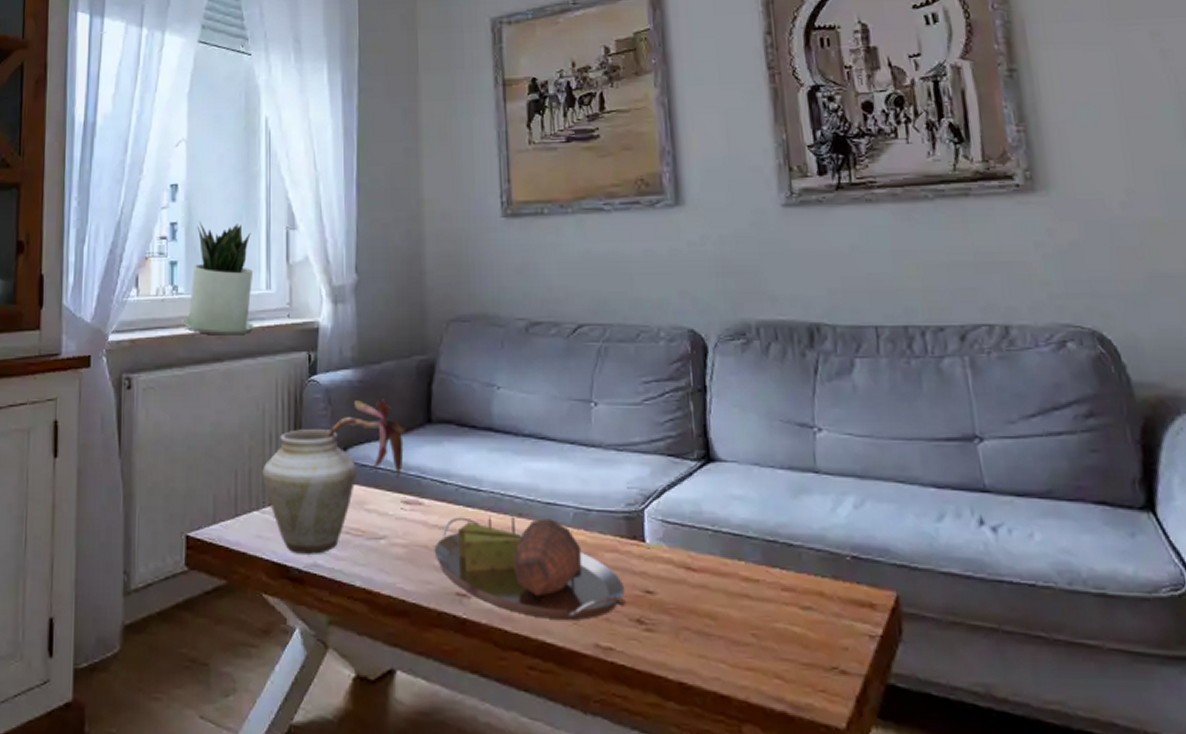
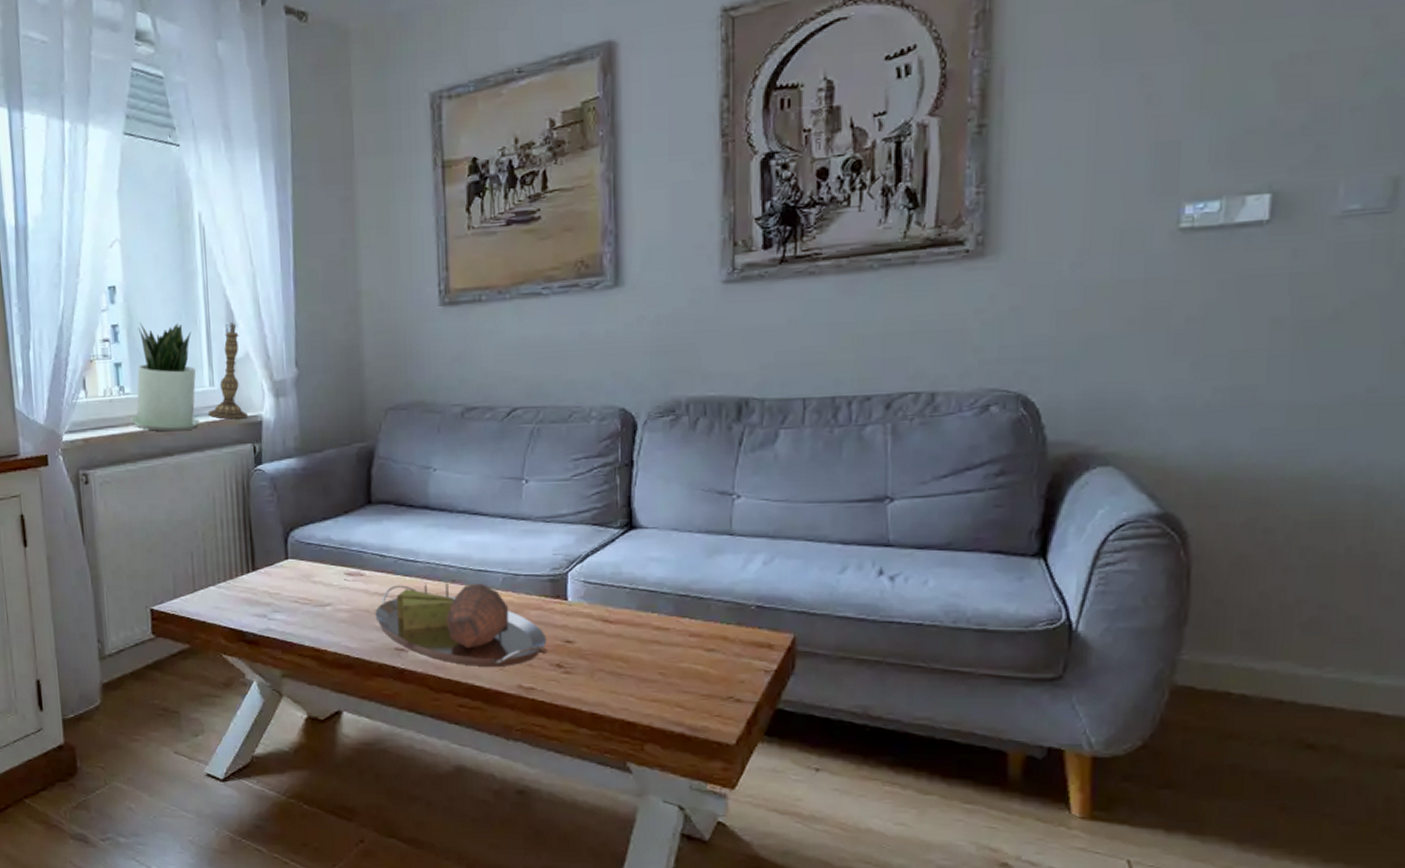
candlestick: none [262,224,304,325] -> present [207,321,248,419]
vase: present [262,399,406,554] -> none [216,484,348,621]

